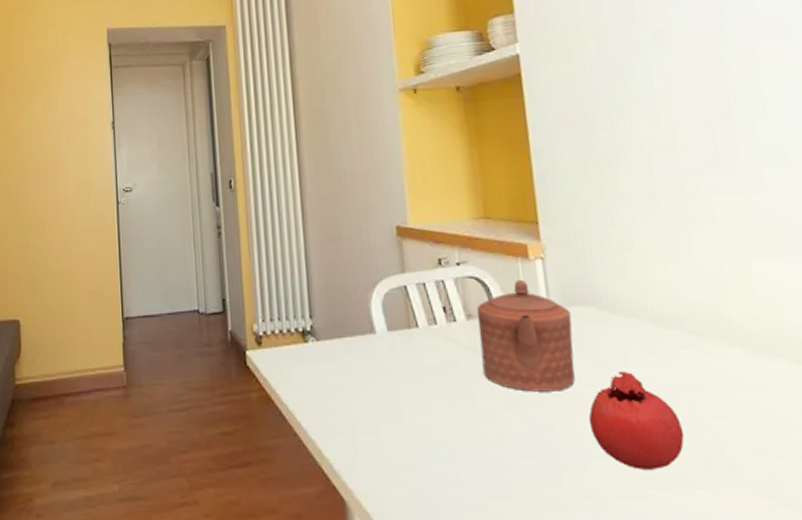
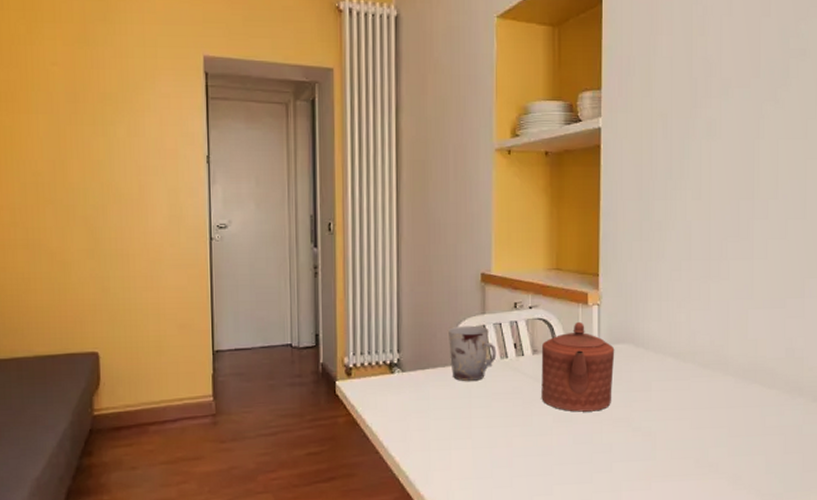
cup: none [363,286,424,352] -> present [447,325,497,381]
fruit: present [588,371,685,470] -> none [617,394,684,468]

